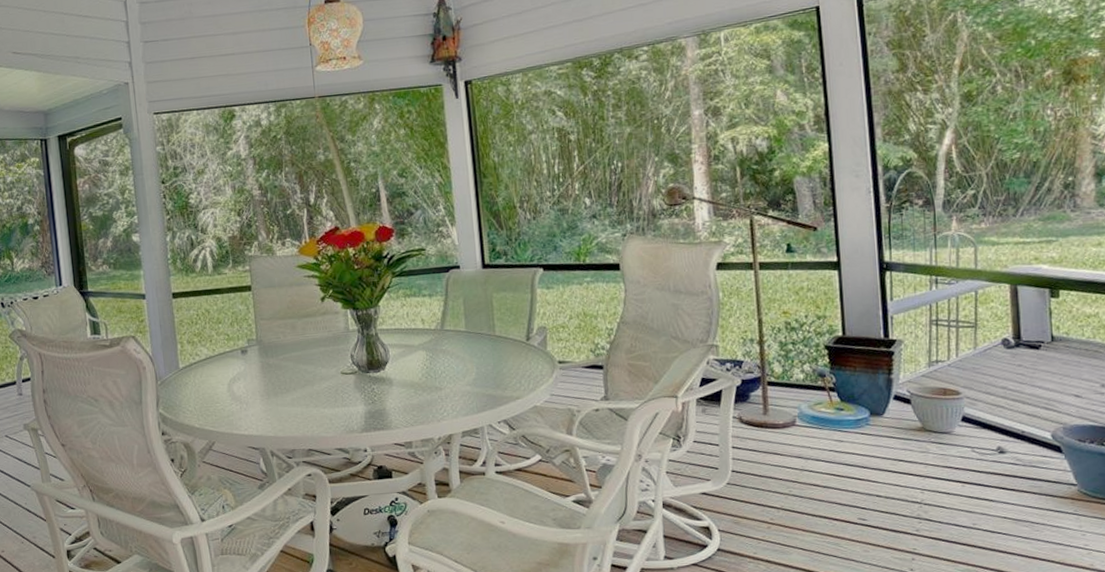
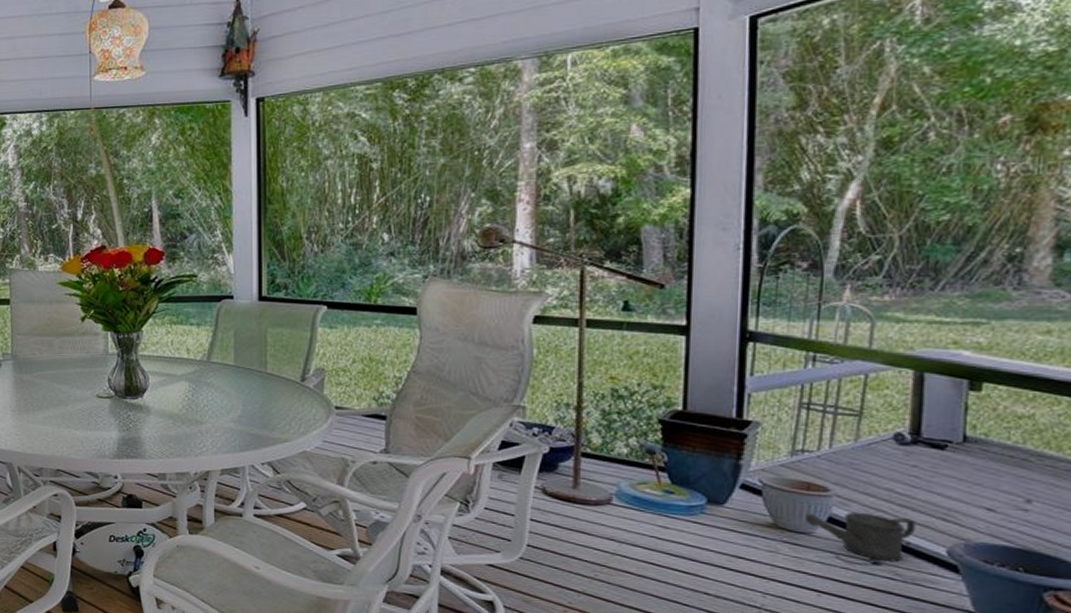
watering can: none [945,409,1027,450] -> present [805,512,916,562]

